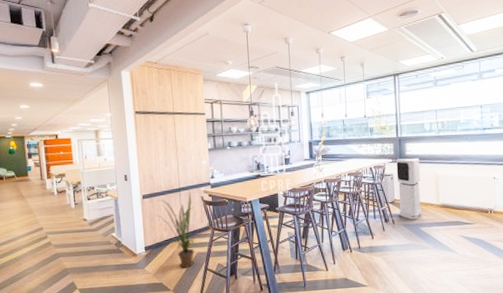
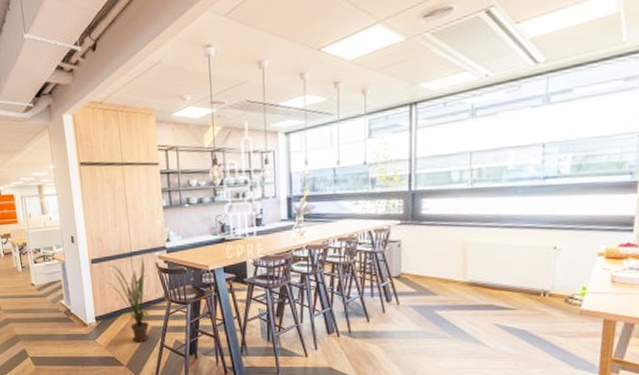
air purifier: present [396,158,422,220] -> none [405,218,441,301]

